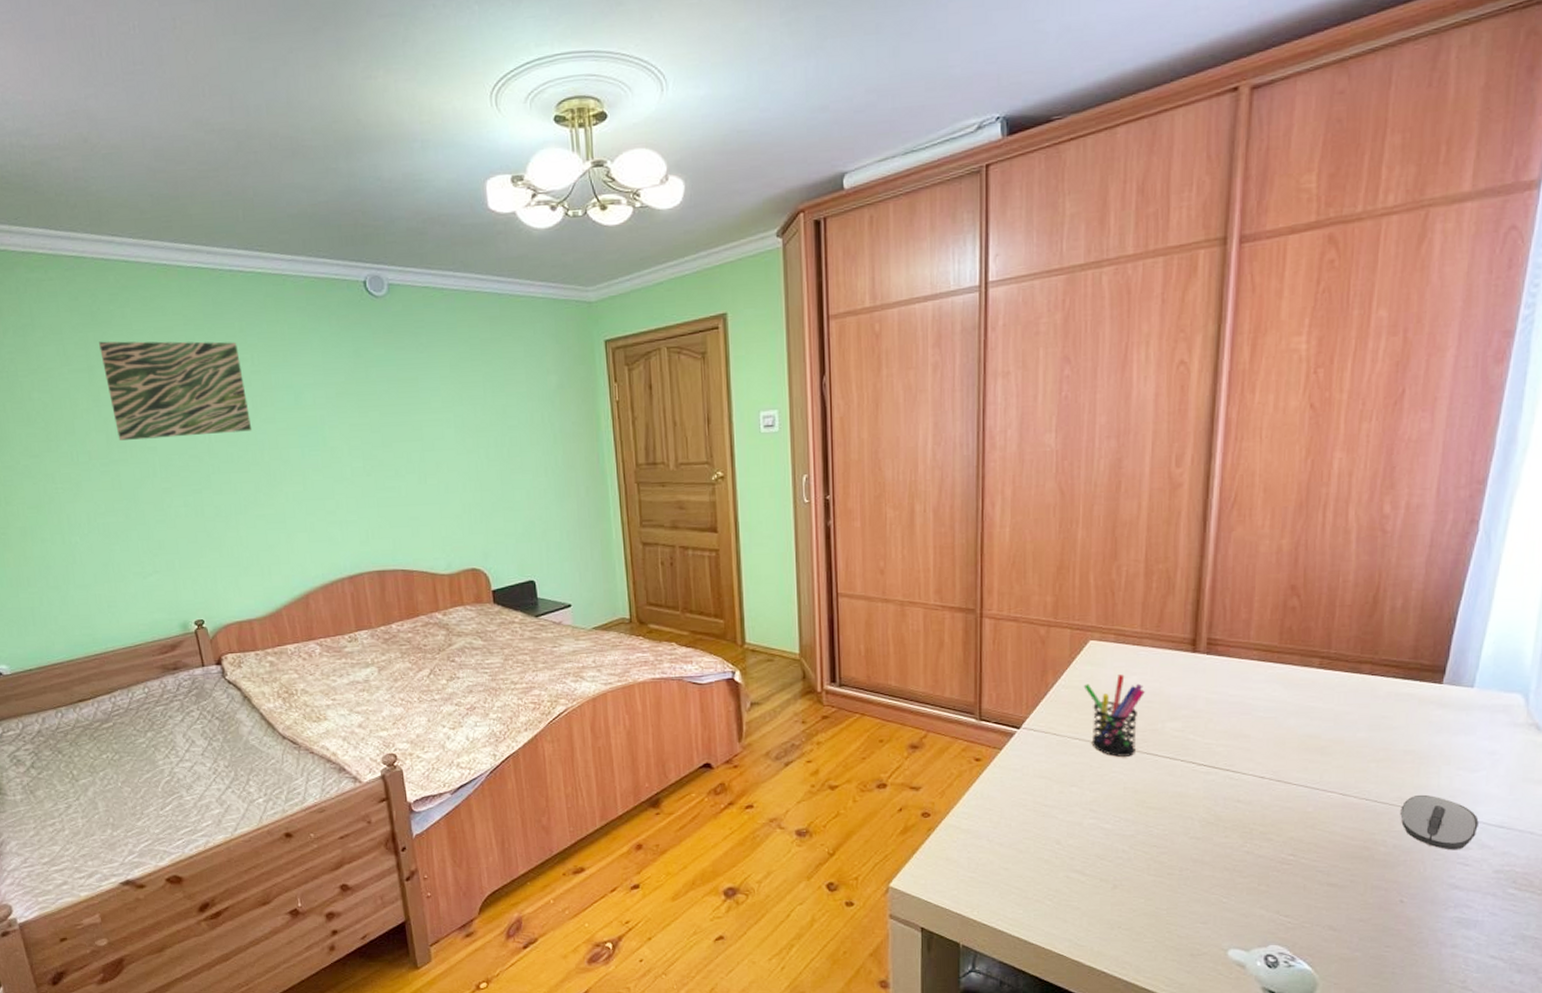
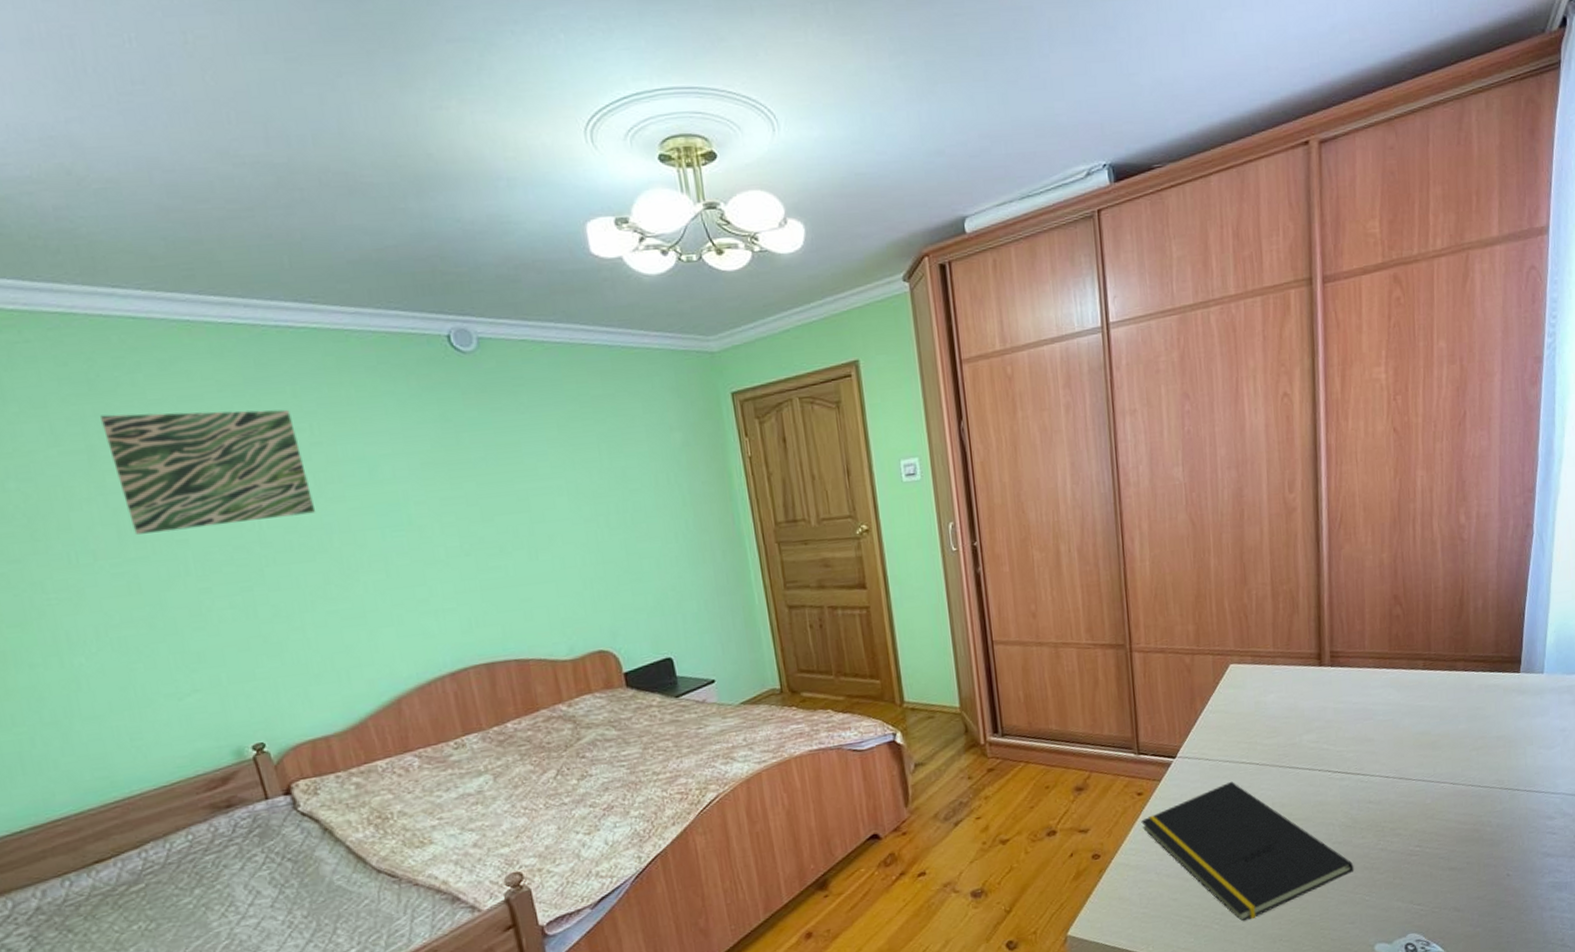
notepad: none [977,759,1213,902] -> present [1141,781,1355,922]
pen holder: present [1083,674,1145,757] -> none [1228,694,1282,774]
computer mouse: present [1400,794,1479,850] -> none [1499,774,1559,822]

